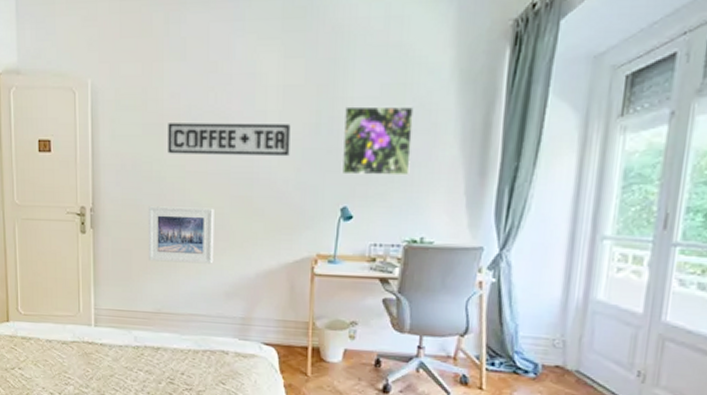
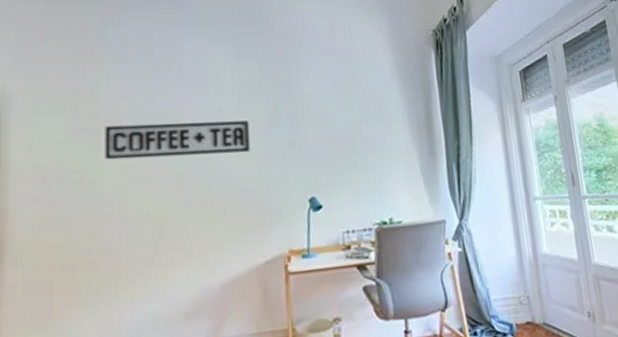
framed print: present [148,206,214,264] -> none [76,215,168,291]
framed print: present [342,106,414,176] -> none [302,100,370,166]

